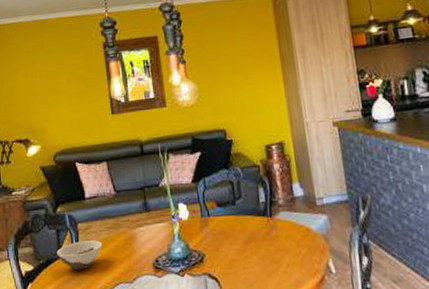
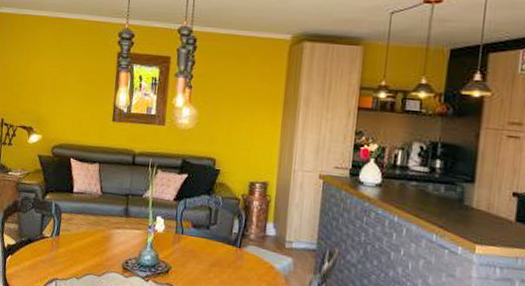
bowl: present [57,240,102,271] -> none [39,228,80,255]

